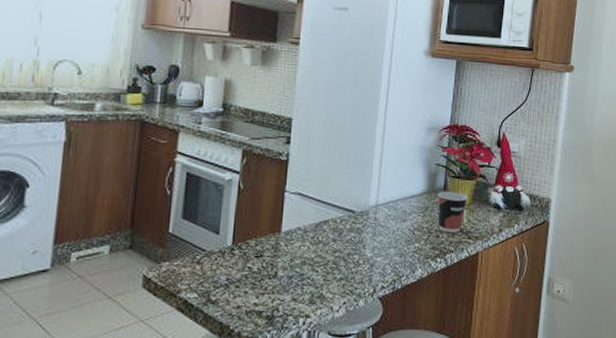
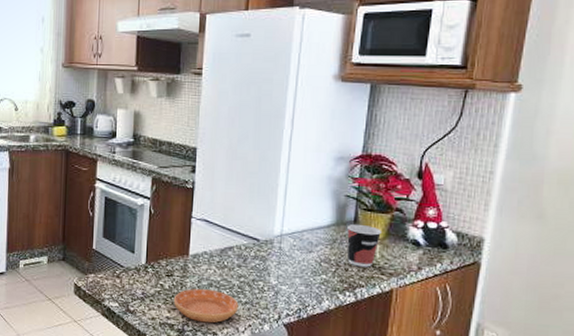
saucer: none [262,267,333,306] -> present [173,288,239,323]

